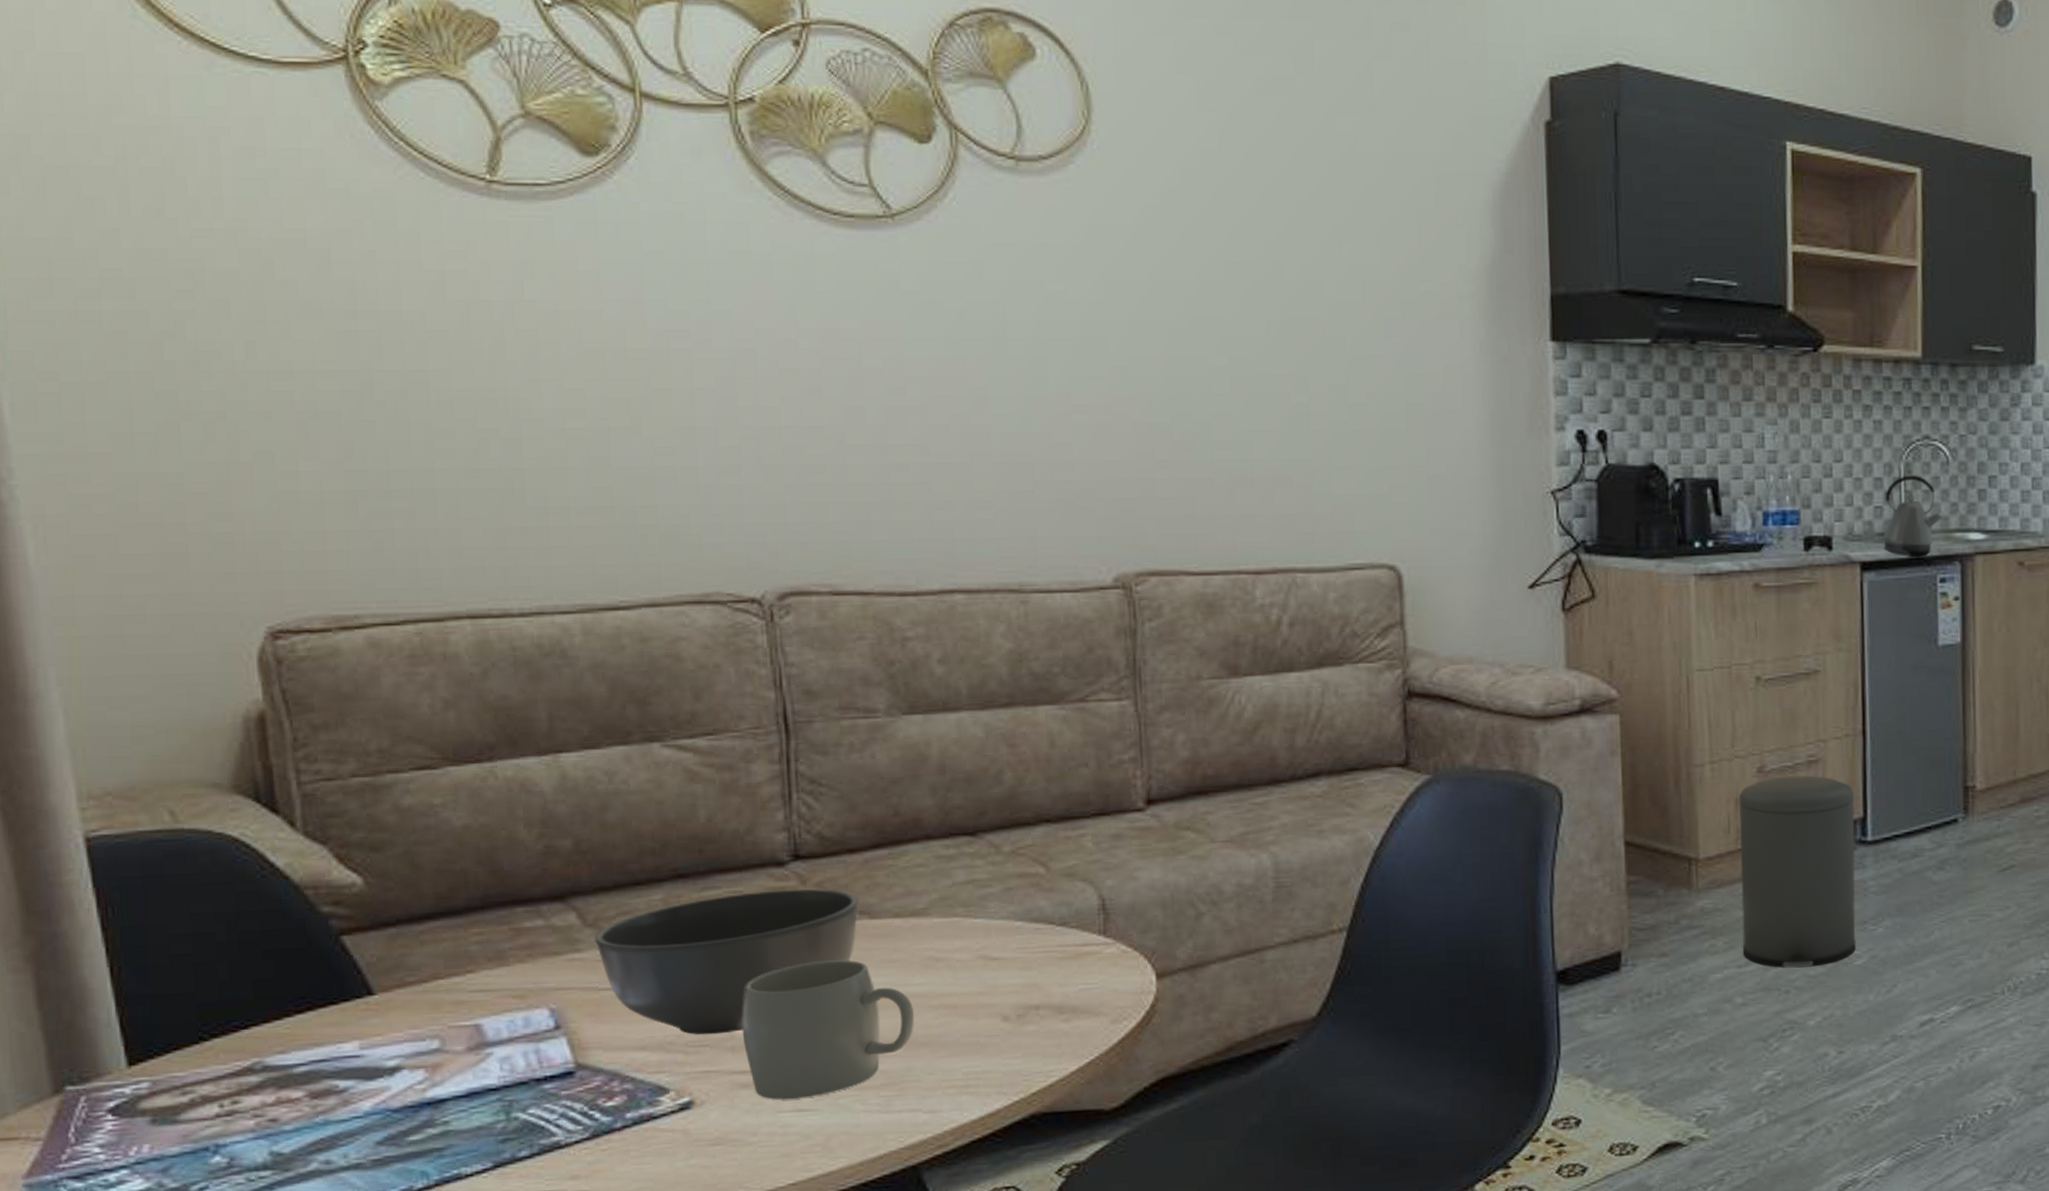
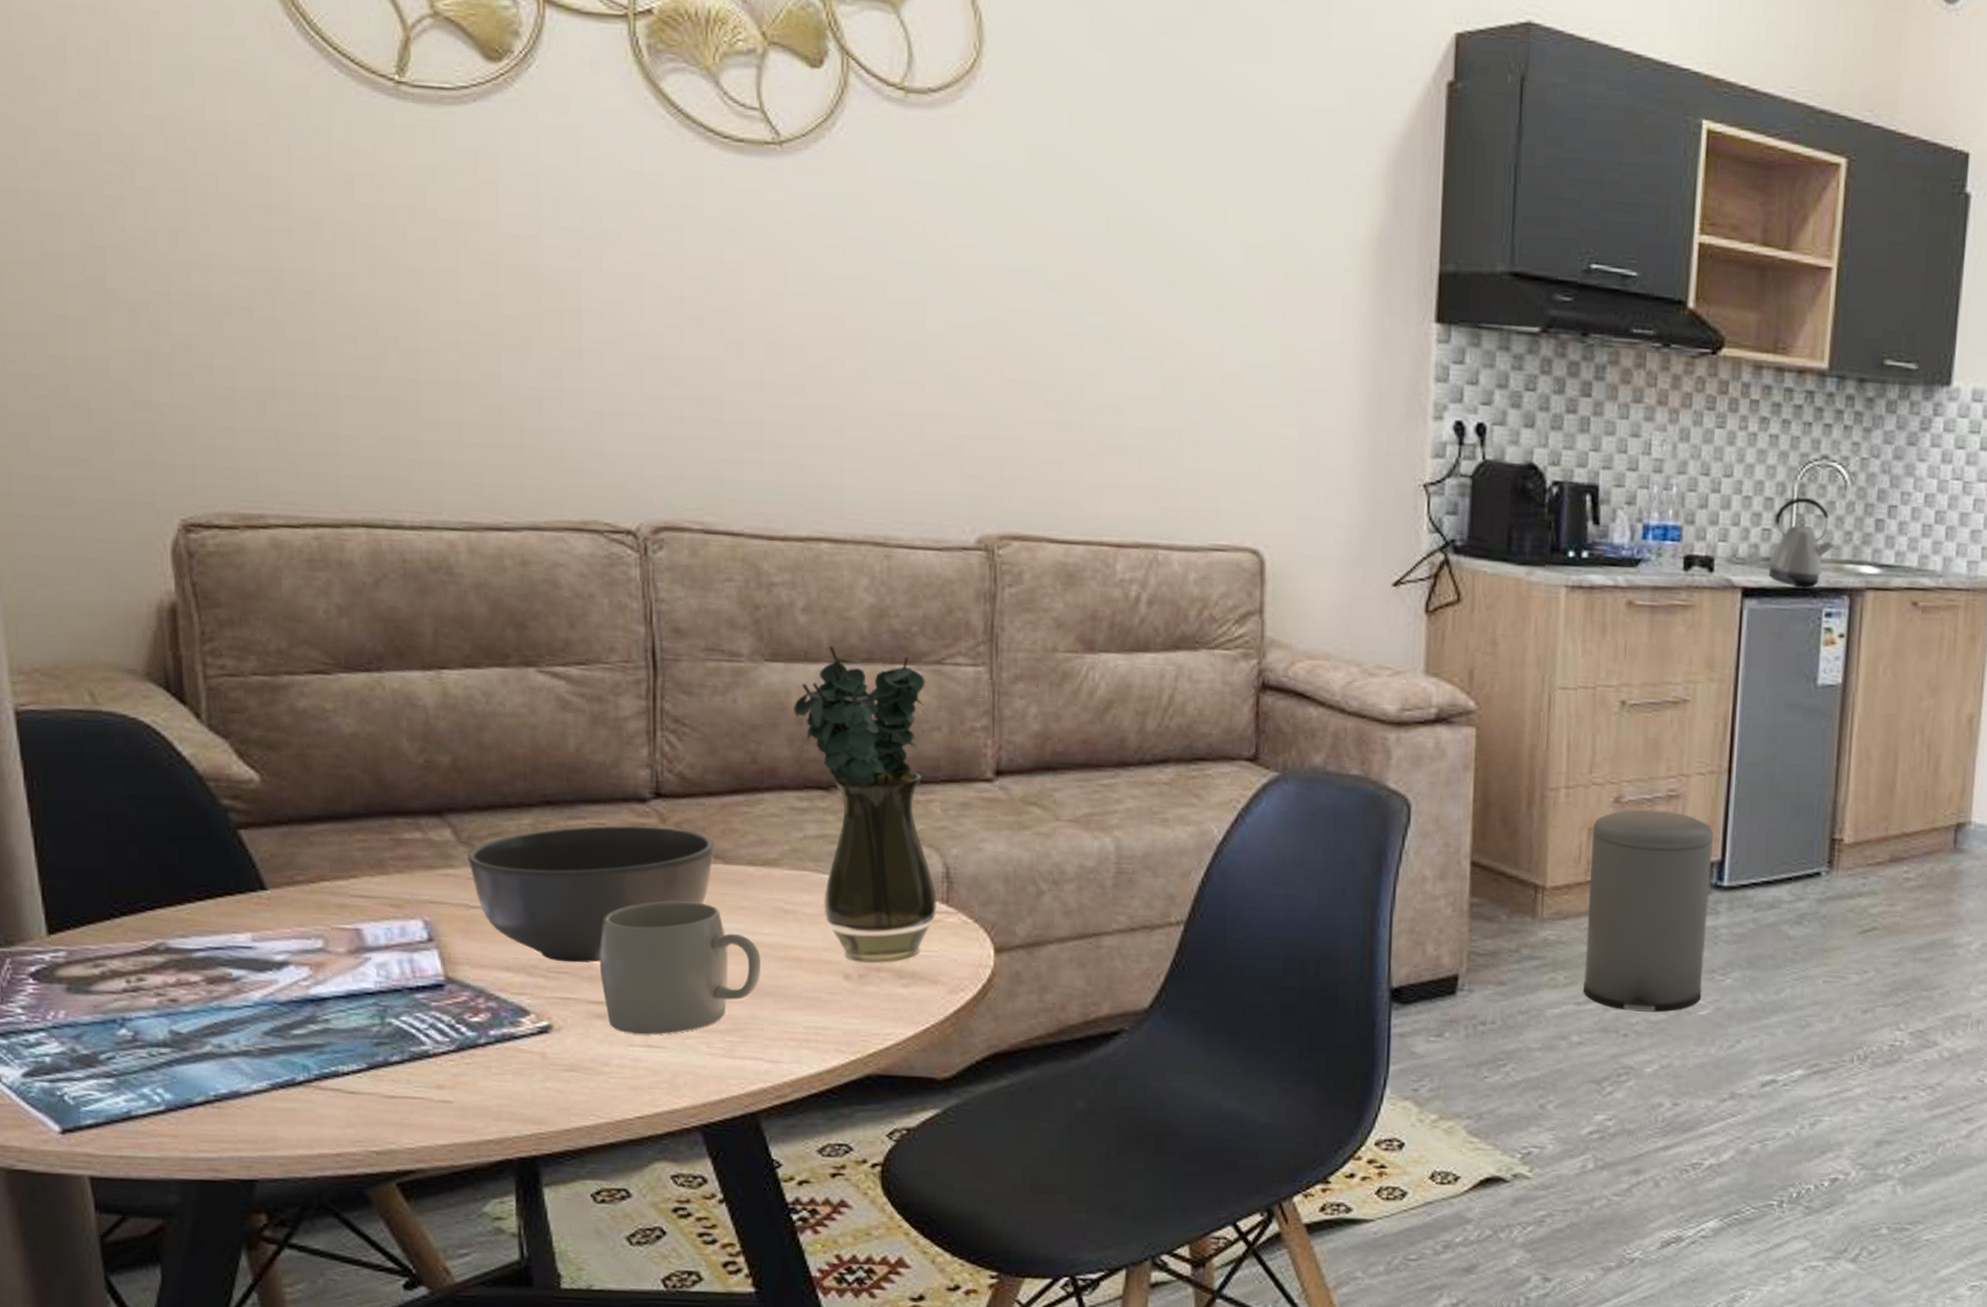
vase: none [934,694,1095,1003] -> present [793,646,938,964]

